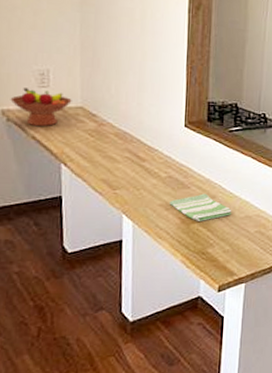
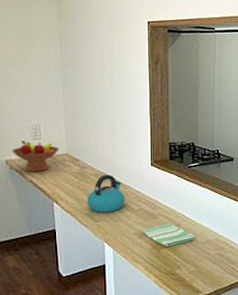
kettle: none [103,134,151,179] -> present [87,174,125,212]

